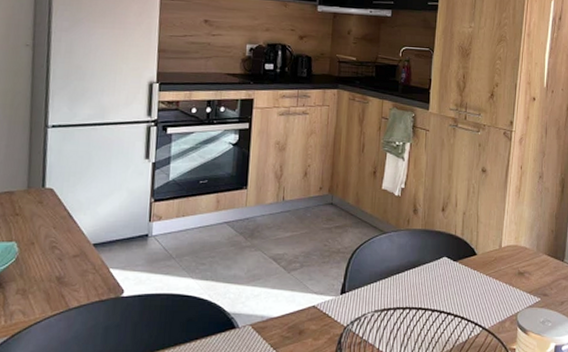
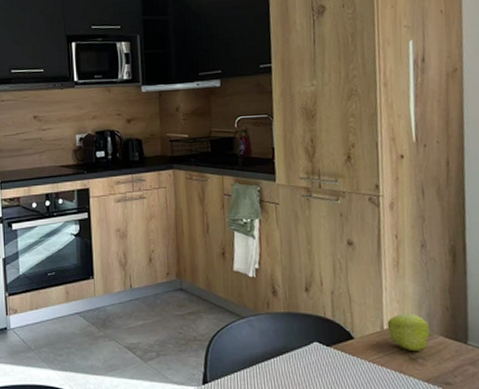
apple: none [504,234,540,266] -> present [387,313,435,350]

